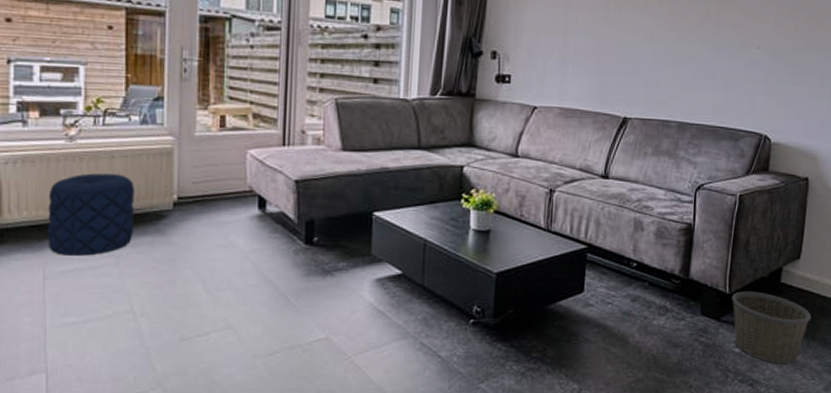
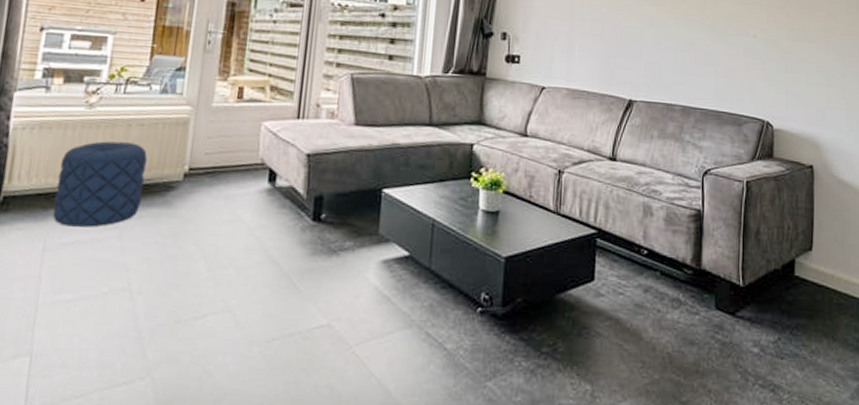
basket: present [731,291,812,364] -> none [745,284,830,368]

